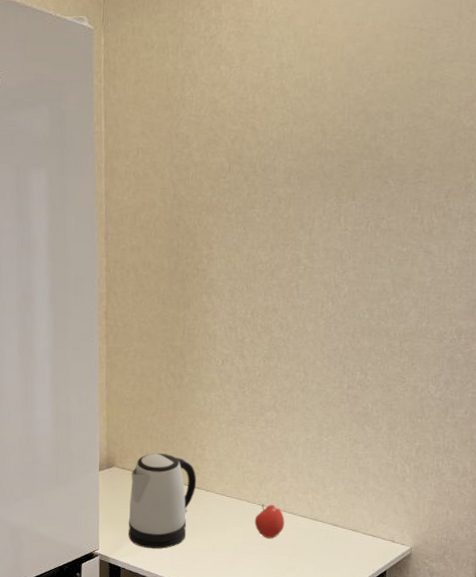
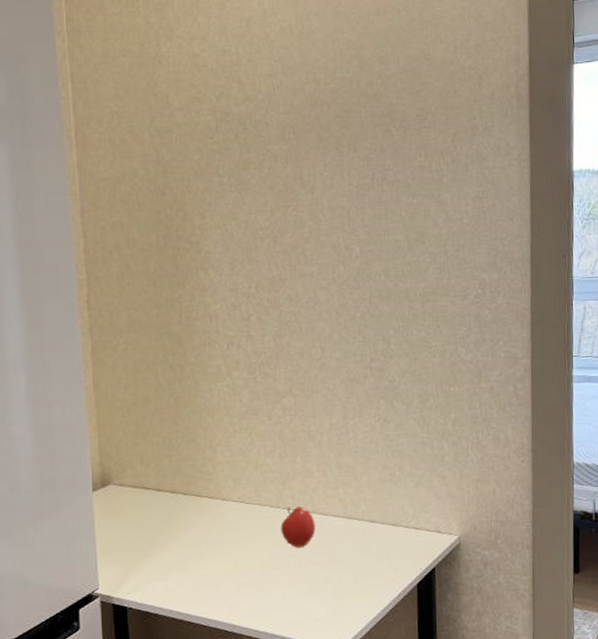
kettle: present [128,452,197,549] -> none [131,460,210,580]

